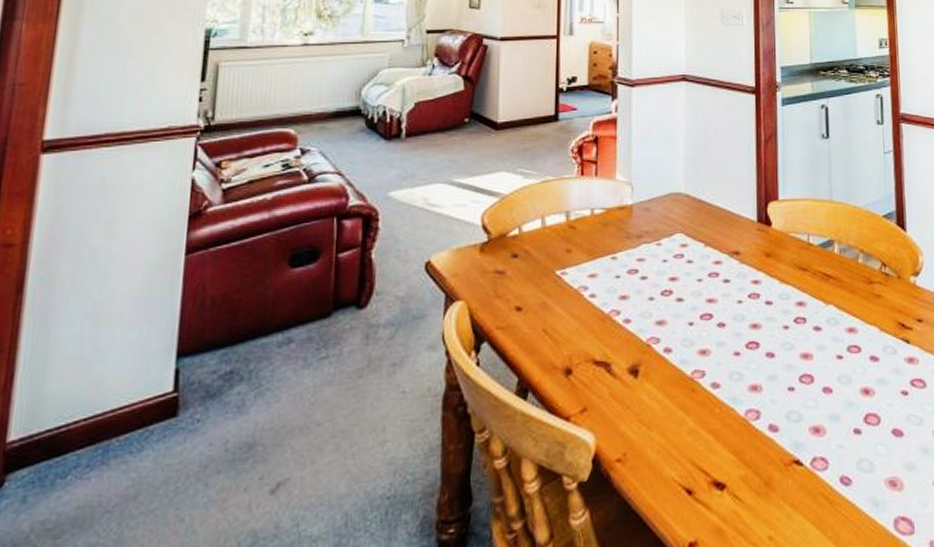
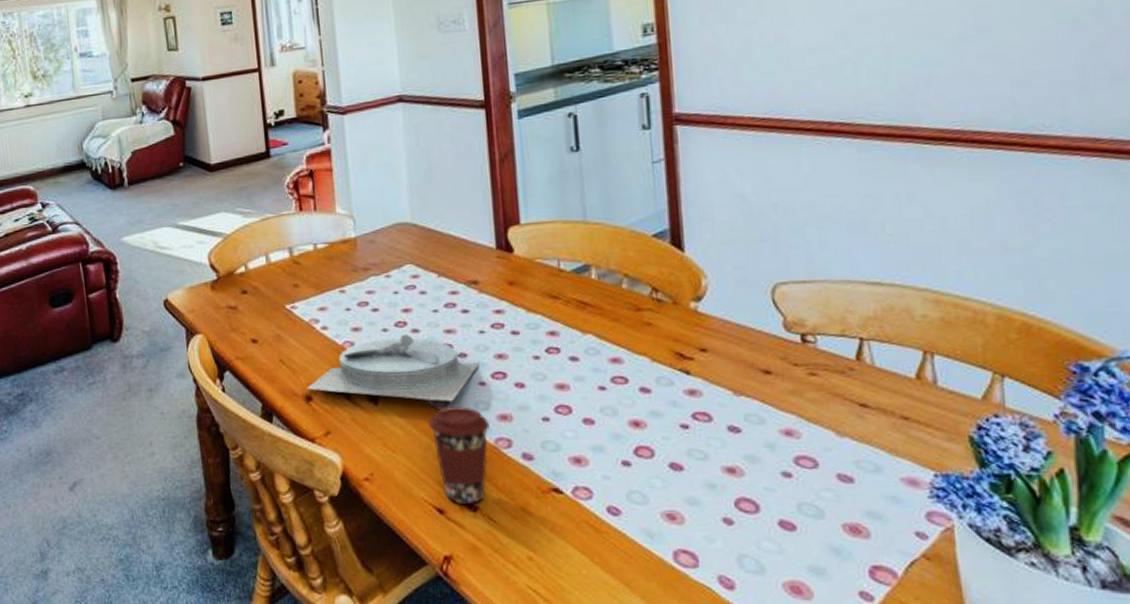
plate: none [567,302,736,373] -> present [306,333,479,402]
coffee cup: none [684,376,741,483] -> present [428,405,490,504]

